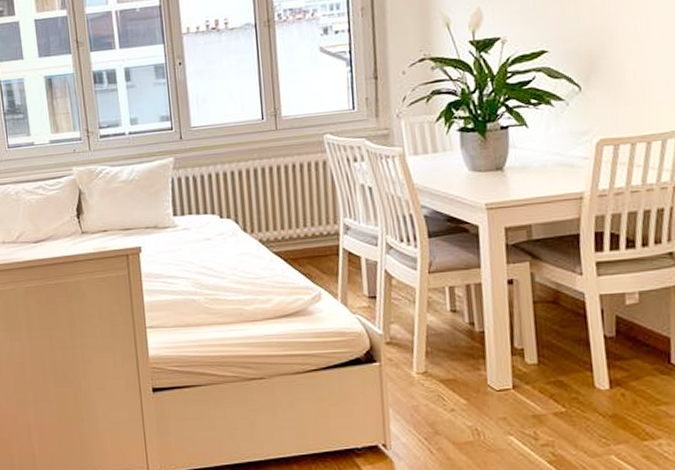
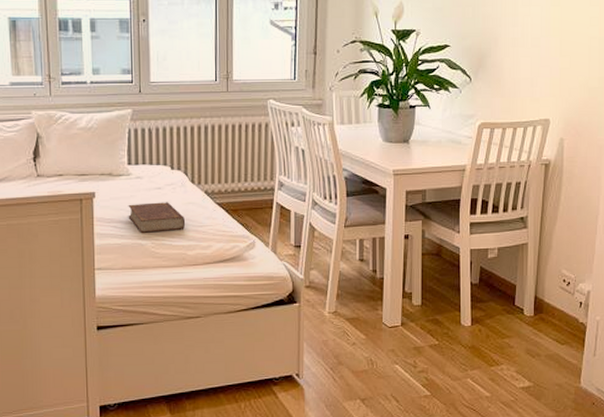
book: none [176,253,241,288] -> present [128,202,186,233]

